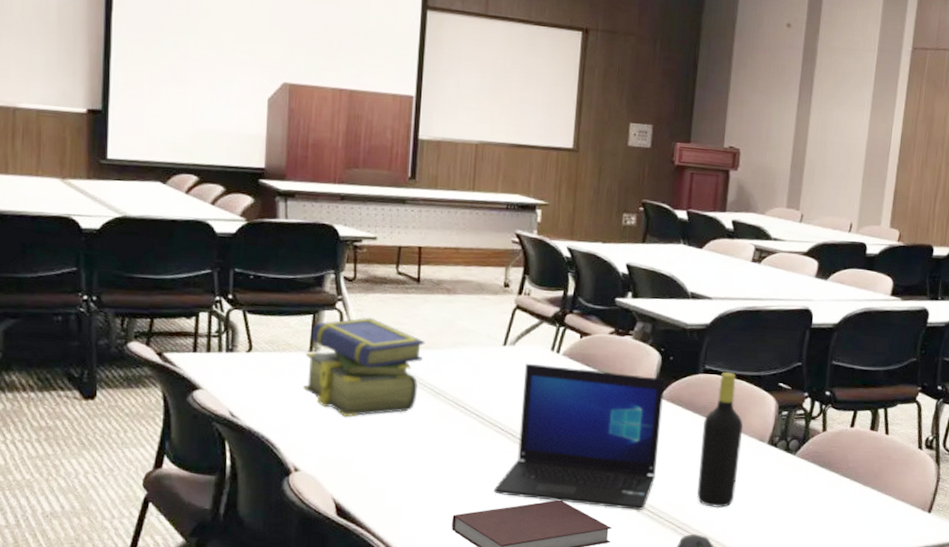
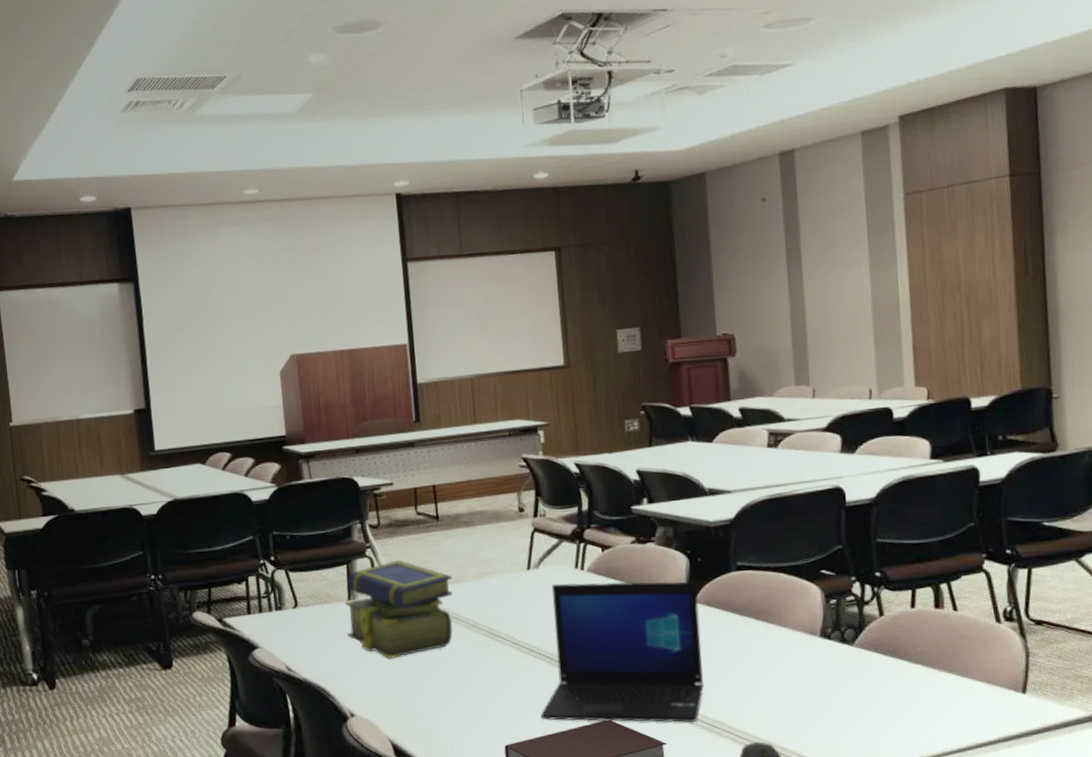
bottle: present [697,372,744,508] -> none [745,565,794,711]

